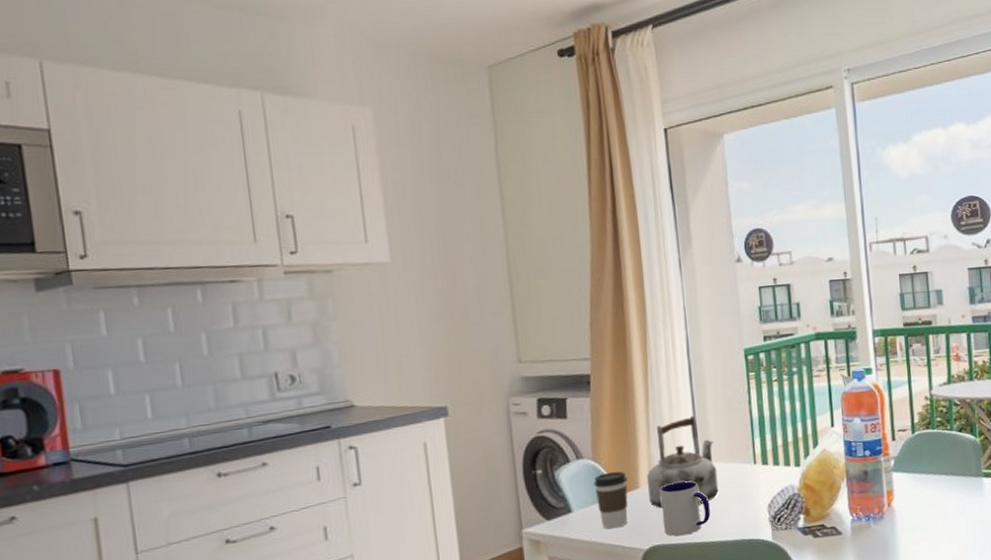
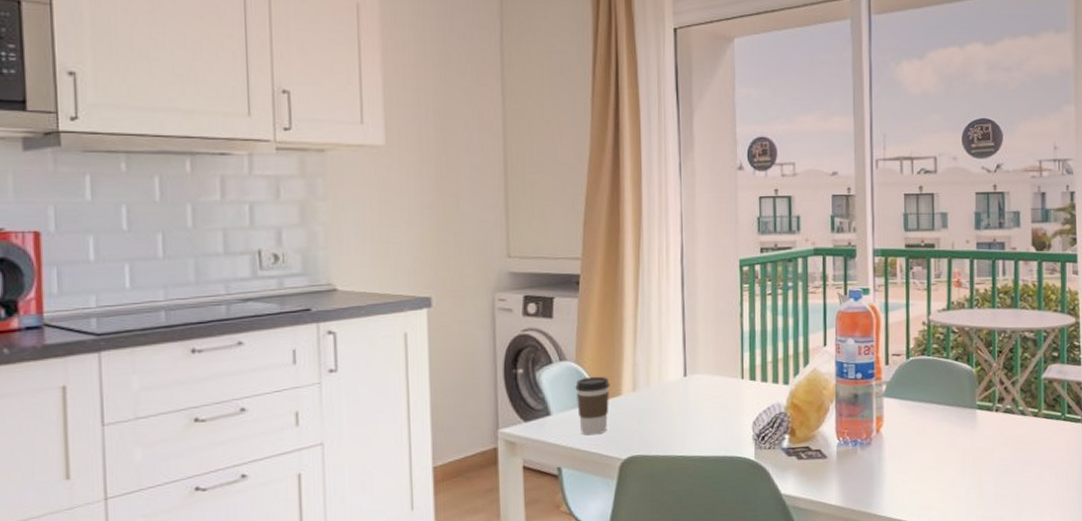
kettle: present [646,415,719,508] -> none [629,324,703,418]
mug: present [661,481,711,537] -> none [644,392,693,448]

